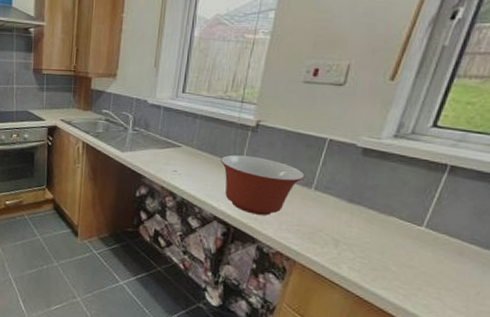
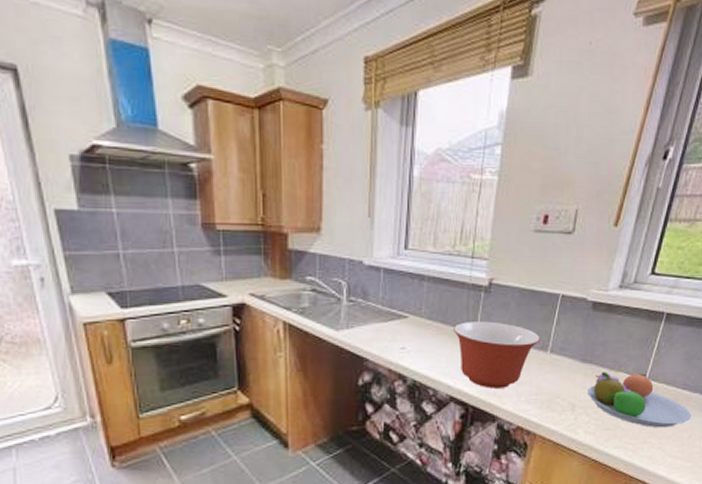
fruit bowl: none [354,214,480,280] -> present [588,371,691,428]

